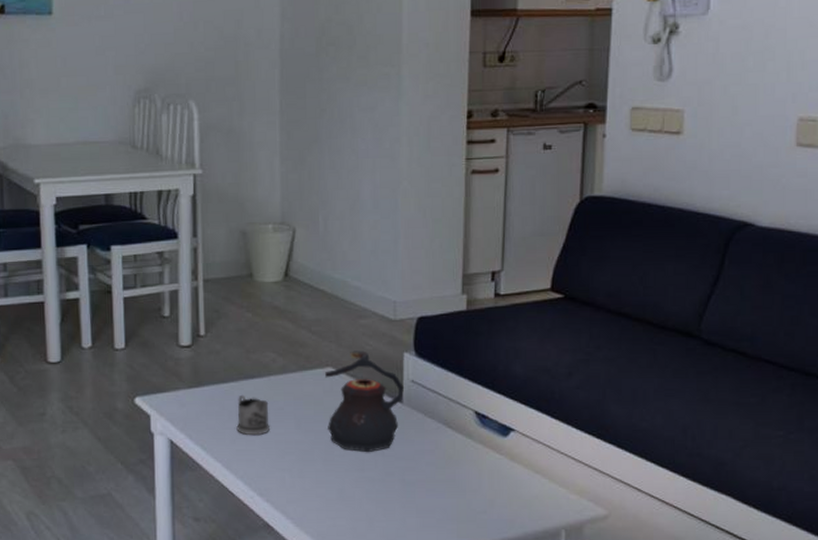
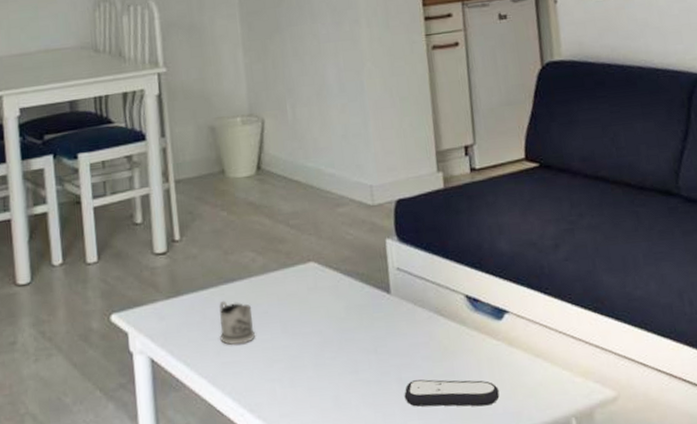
teapot: present [325,350,404,452] -> none [307,240,390,352]
remote control: none [405,483,496,511] -> present [404,379,500,407]

